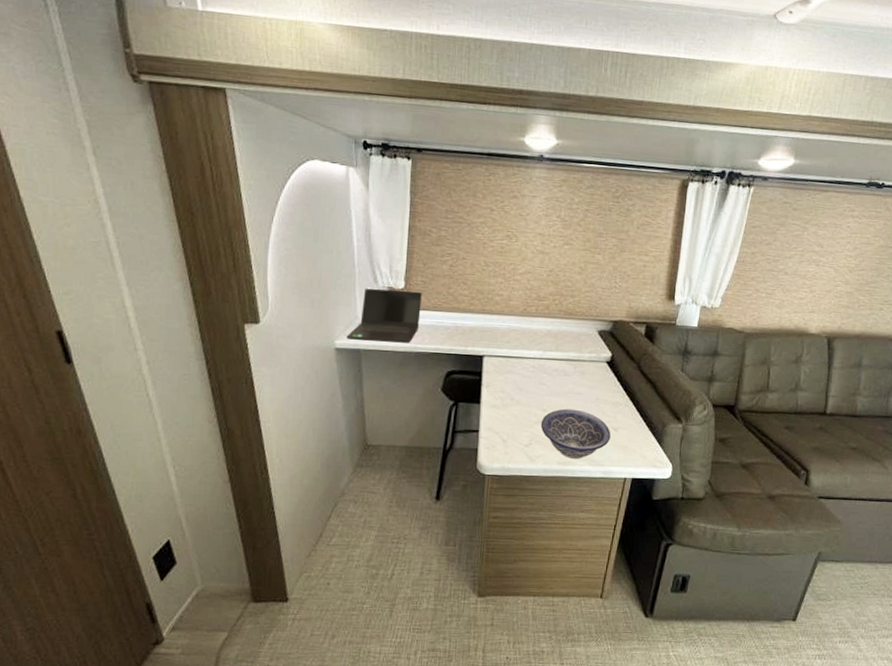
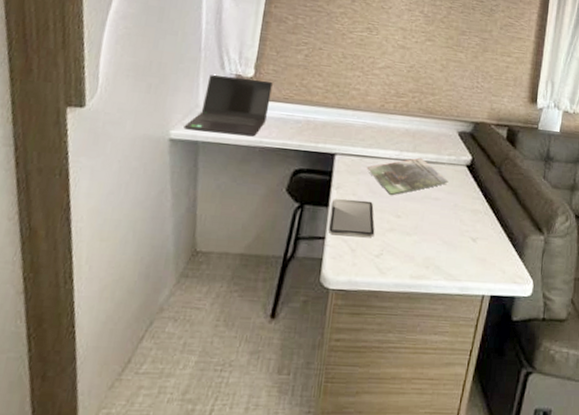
tablet: none [482,396,524,429] -> present [328,199,375,237]
magazine: none [513,356,590,391] -> present [366,157,449,195]
decorative bowl: present [540,408,611,460] -> none [393,215,469,273]

